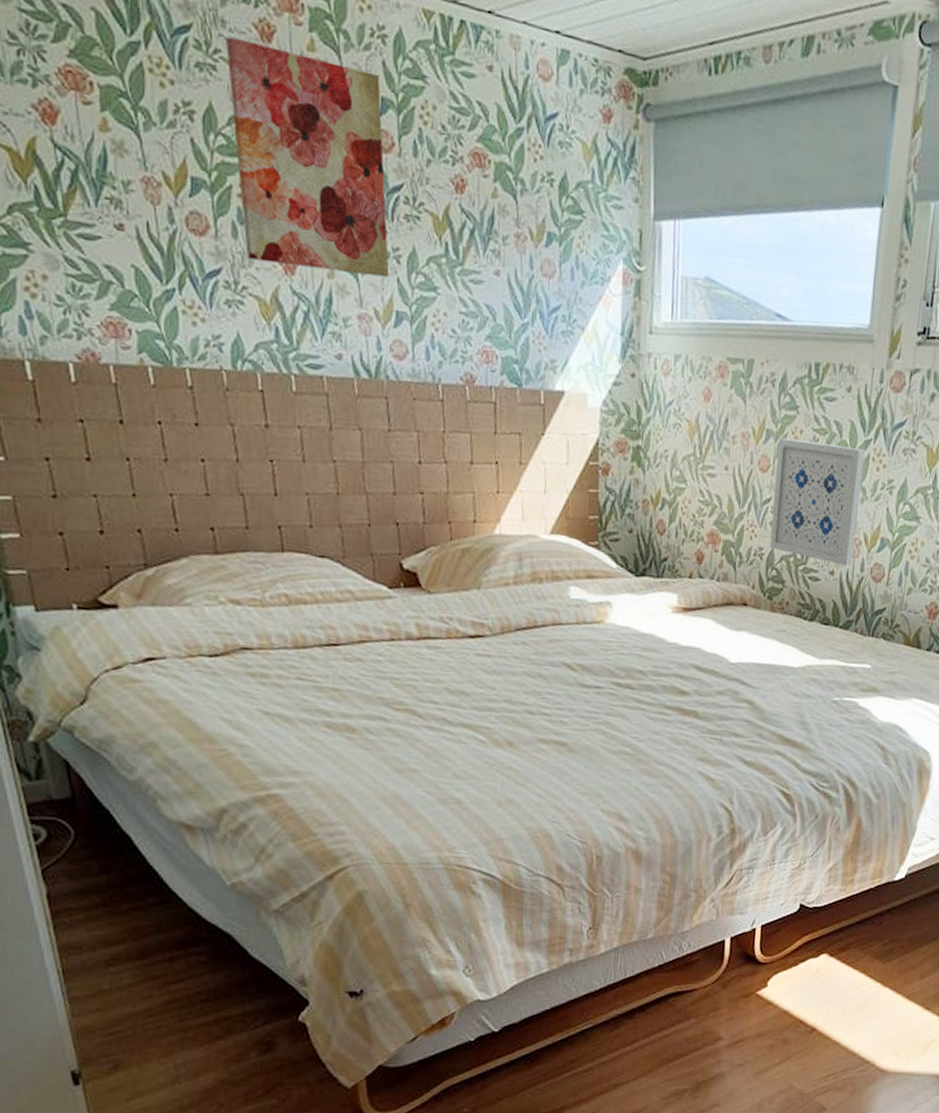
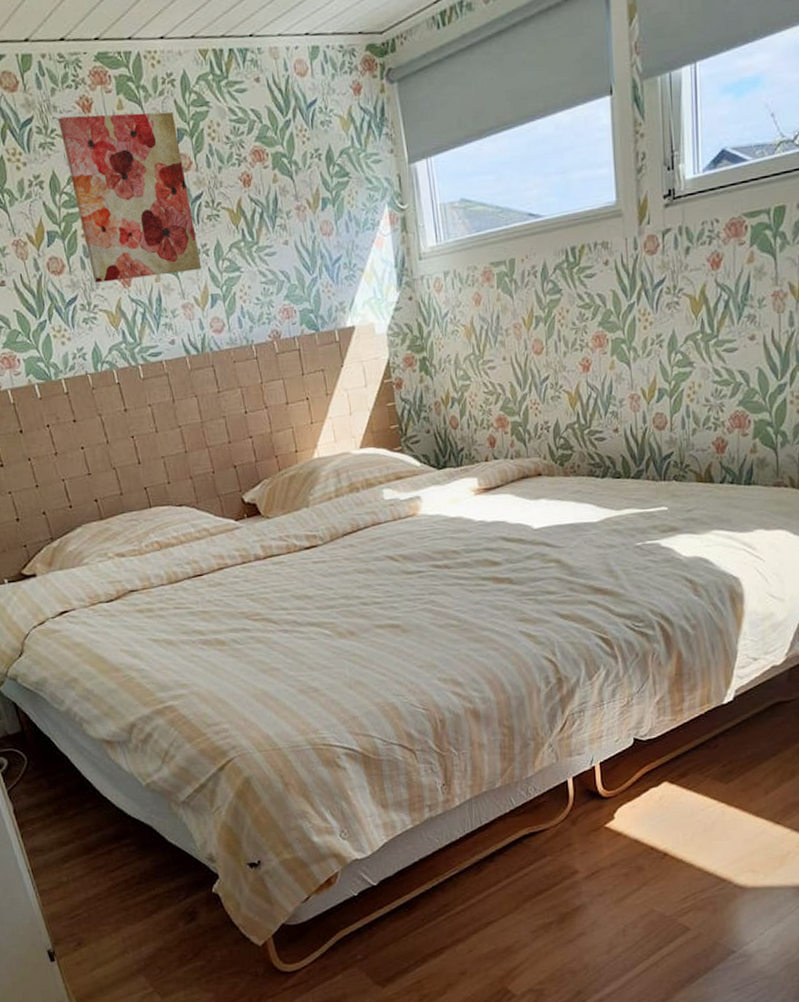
wall art: present [769,437,866,566] -> none [547,313,634,422]

